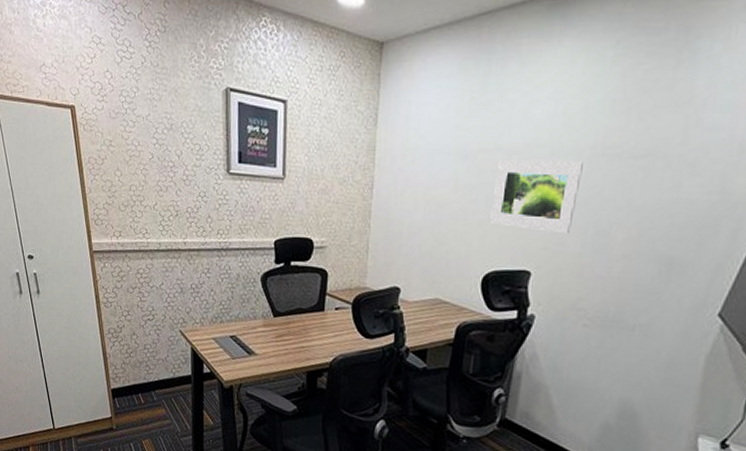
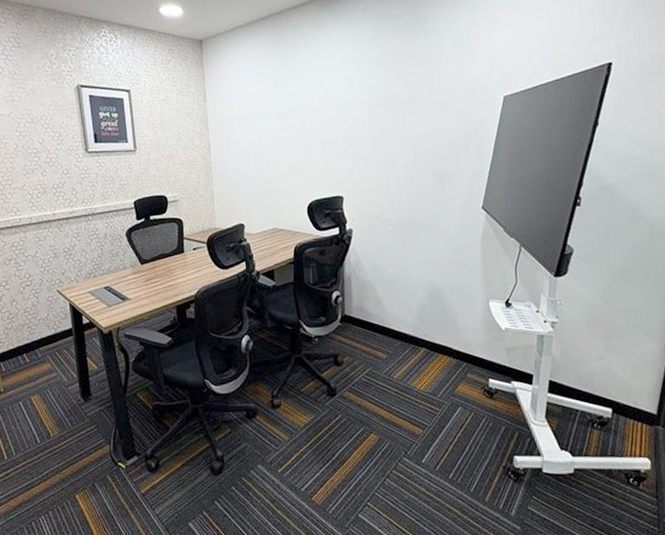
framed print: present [490,160,583,233] -> none [304,111,367,165]

